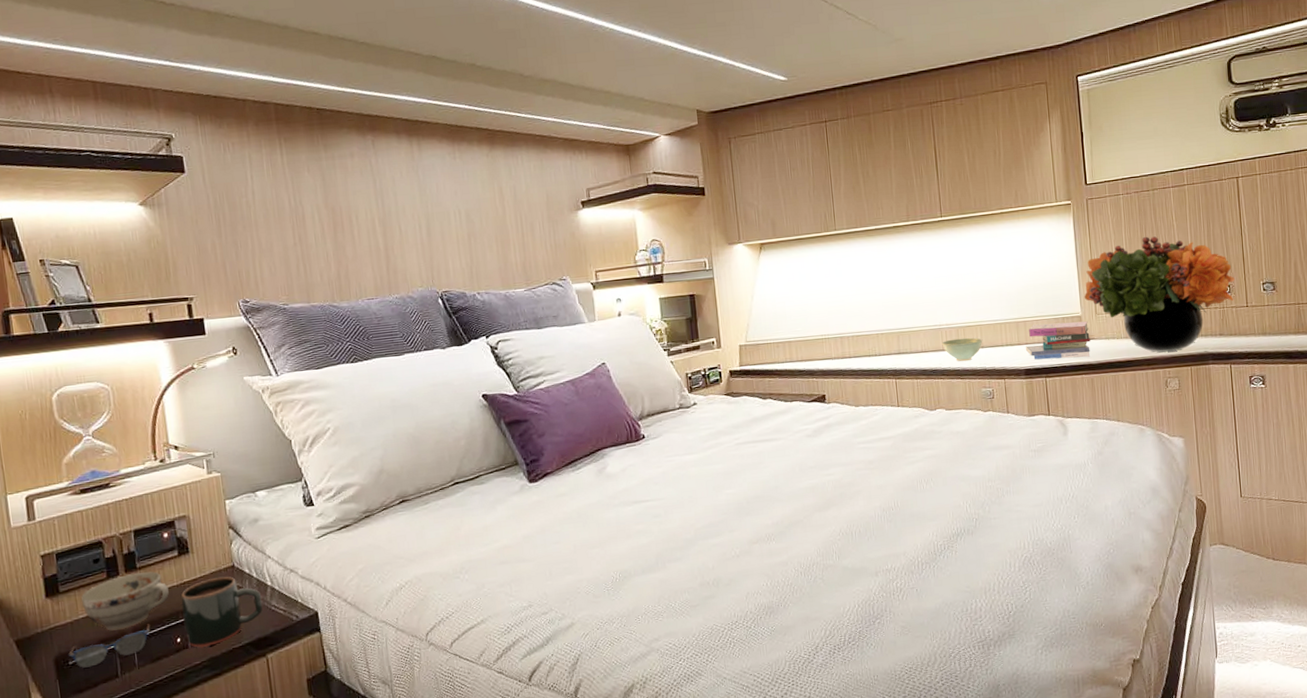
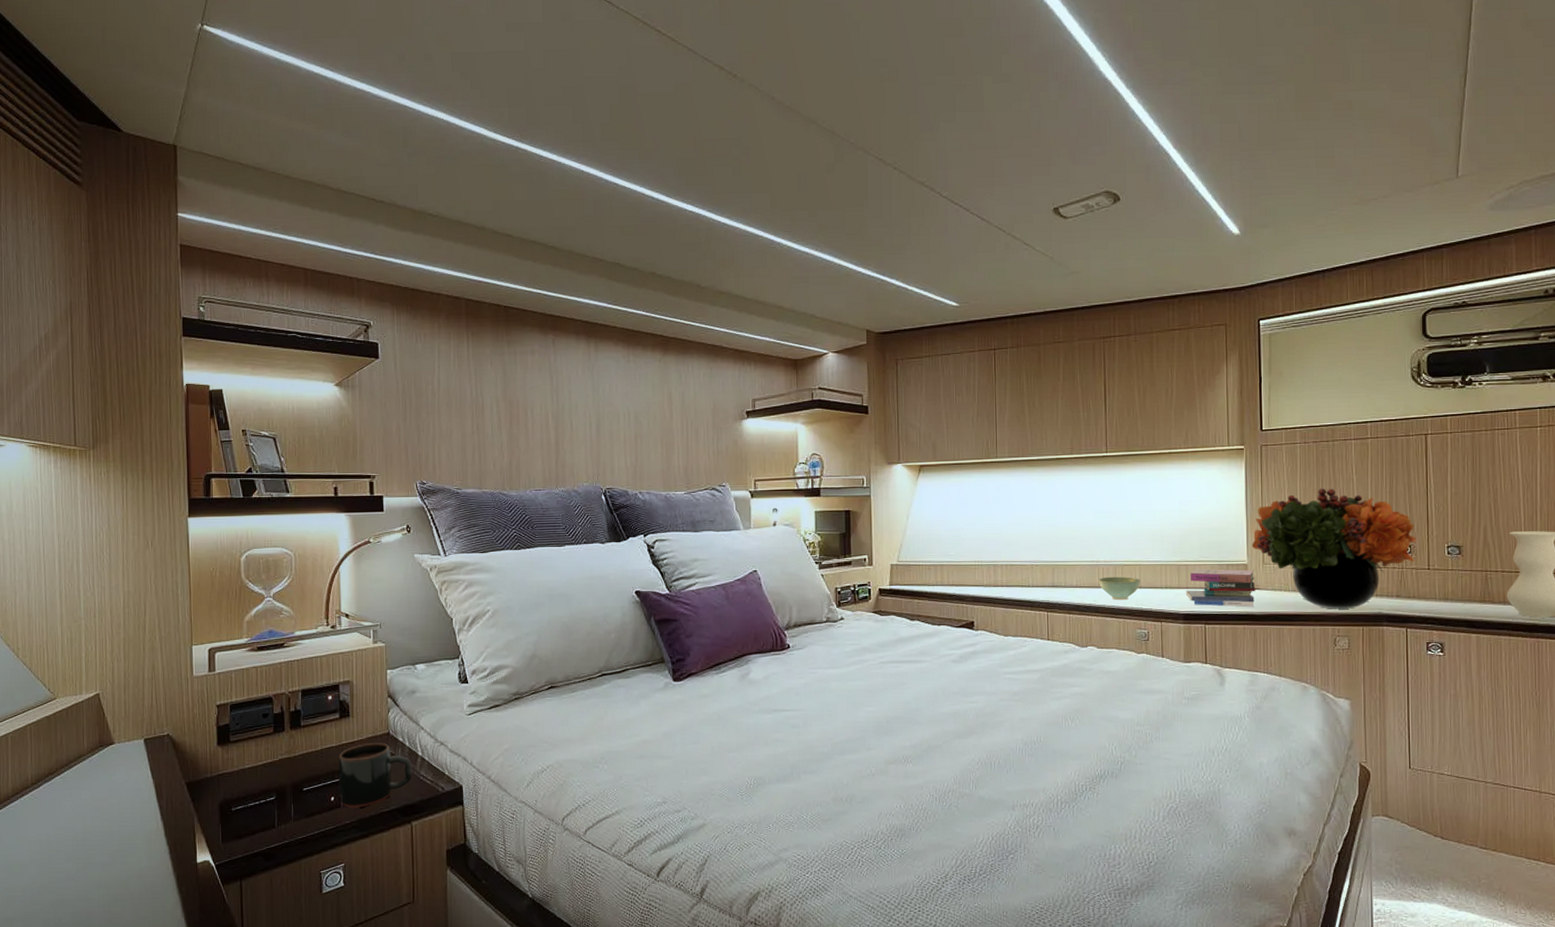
glasses: present [69,624,151,668] -> none [233,780,308,815]
teacup: present [80,571,170,631] -> none [248,730,329,783]

